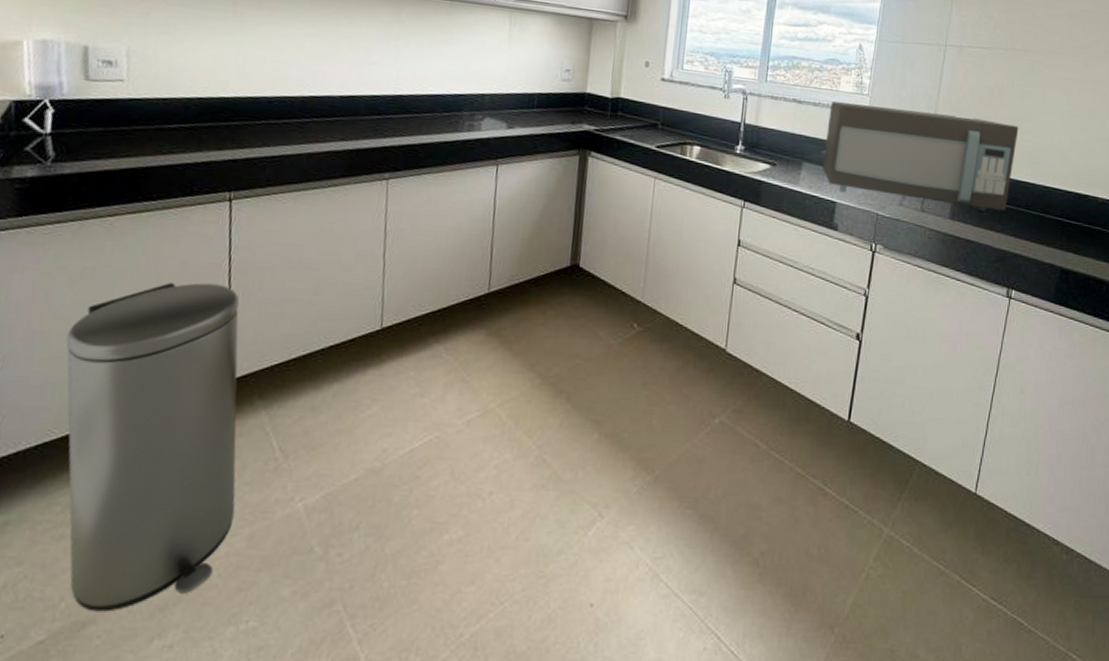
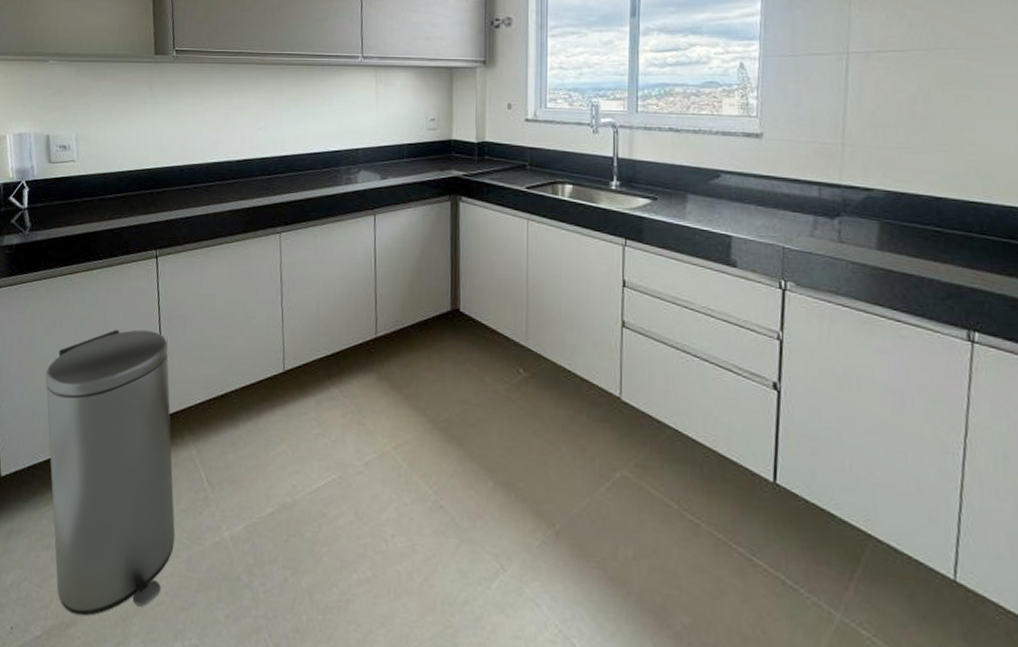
microwave: present [823,101,1019,215] -> none [711,127,959,243]

